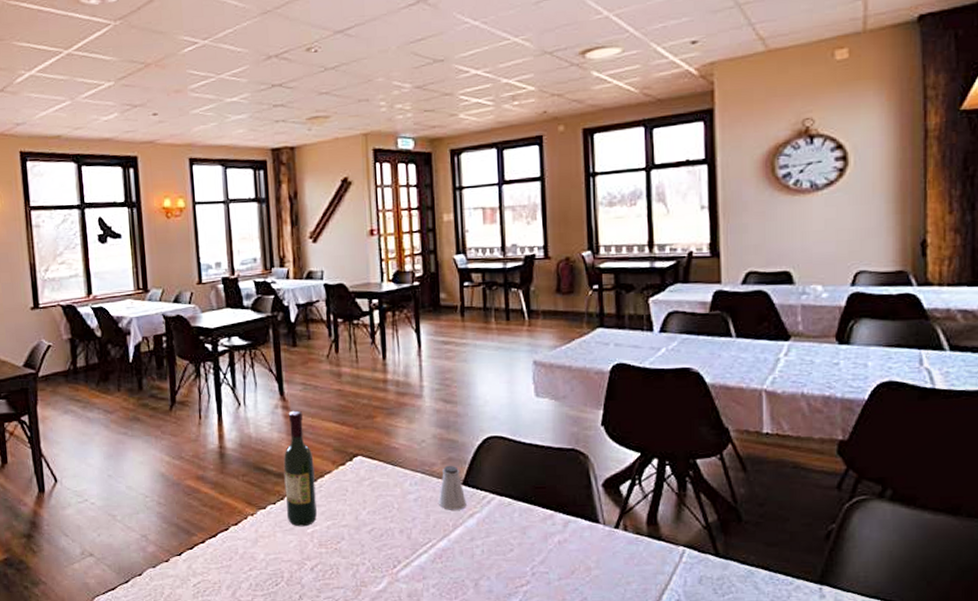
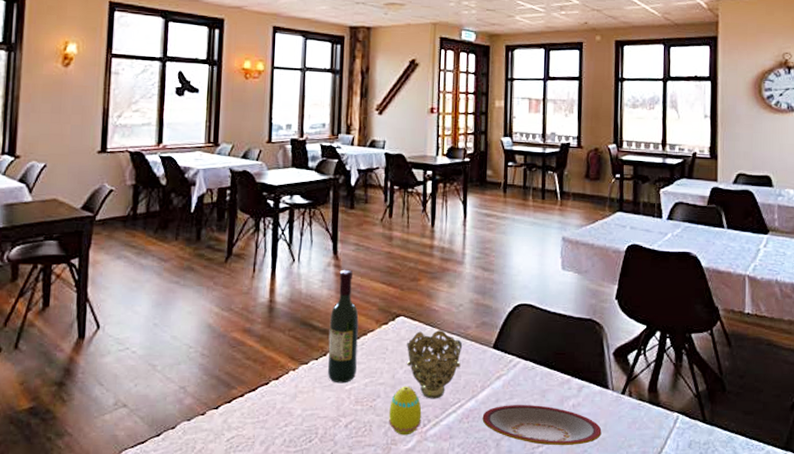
egg: none [355,527,391,577] -> present [389,385,422,435]
decorative bowl: none [368,469,429,540] -> present [406,330,463,399]
saltshaker: present [439,465,467,510] -> none [470,329,495,372]
plate: none [457,543,594,584] -> present [482,405,602,445]

